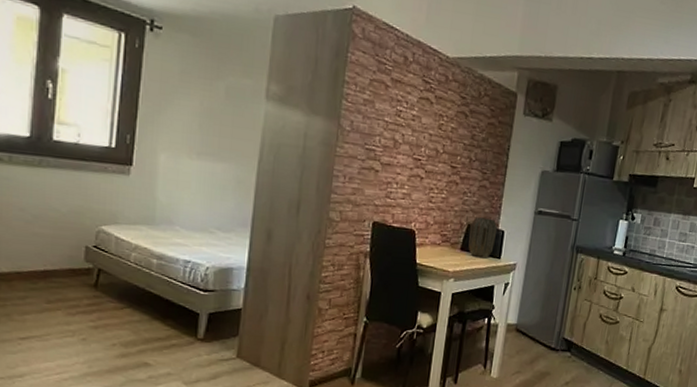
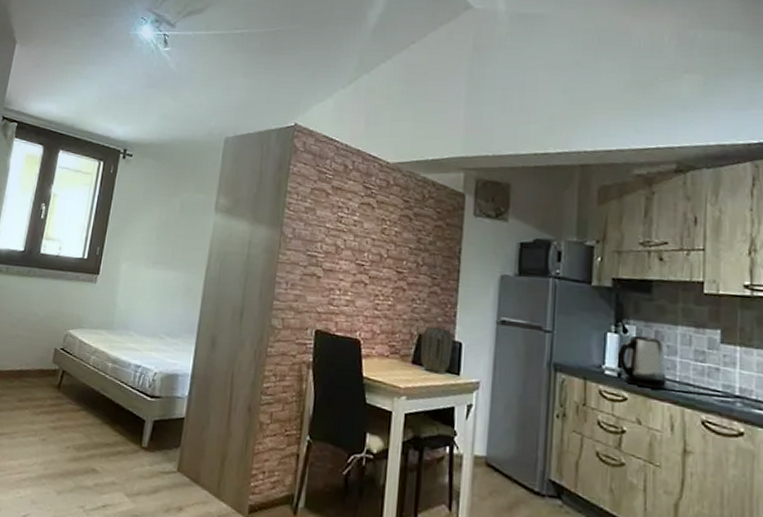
kettle: none [625,222,659,265] -> present [618,335,667,391]

